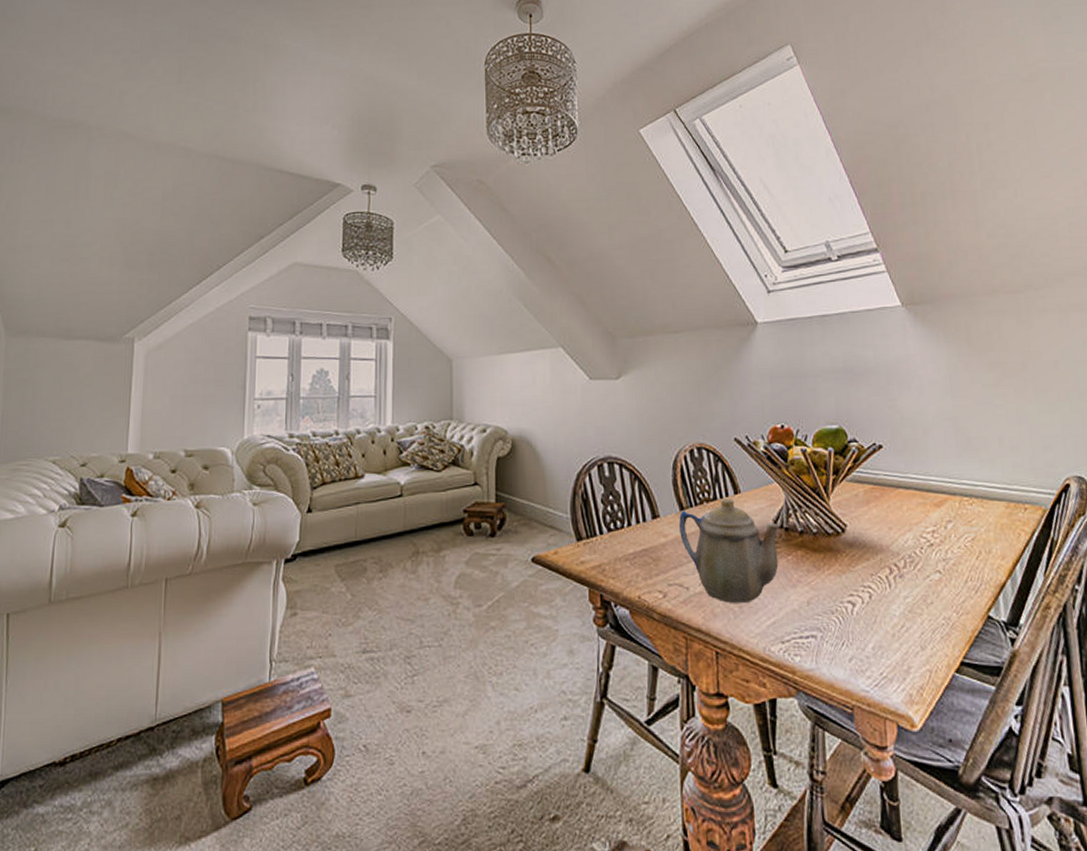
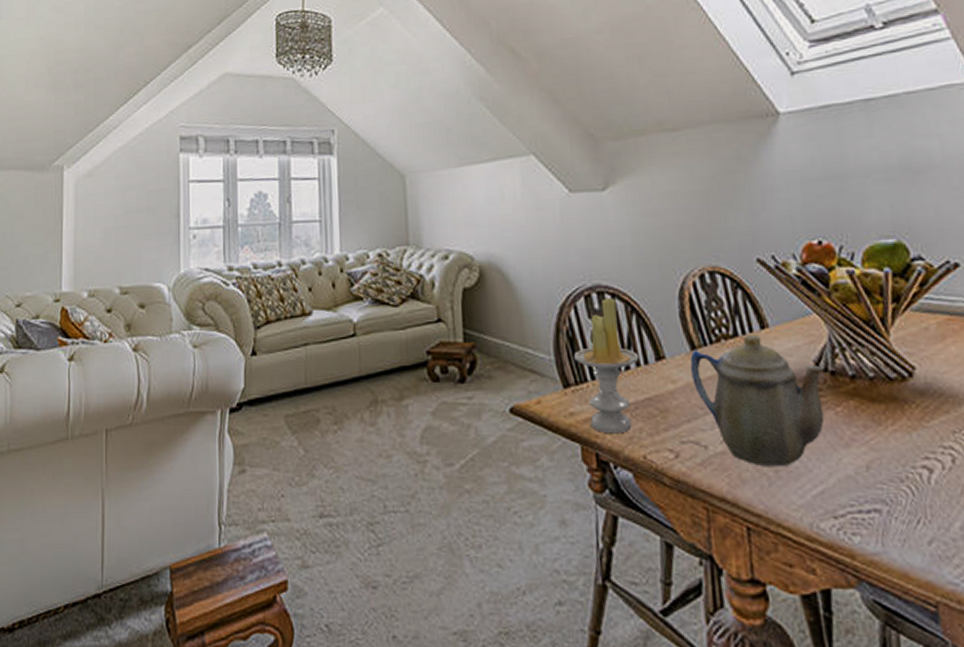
candle: none [586,467,639,579] -> present [573,298,639,434]

